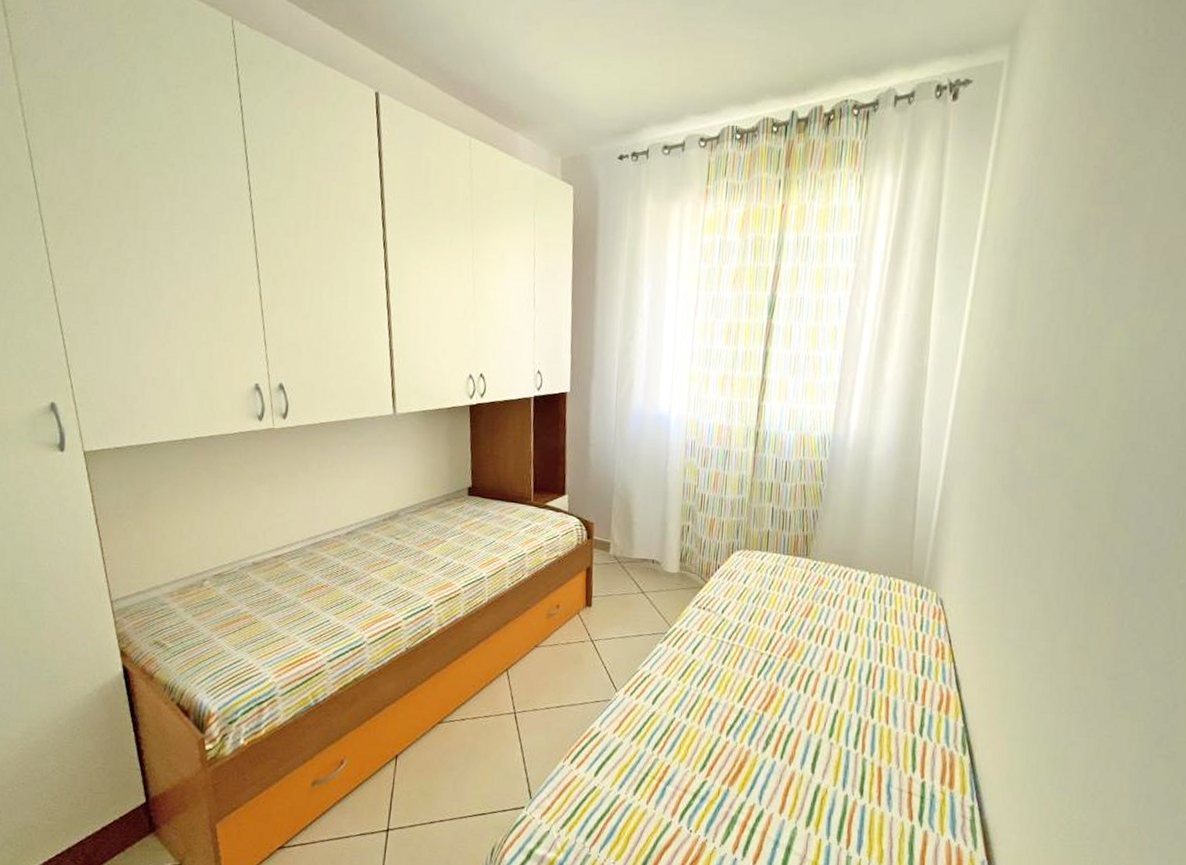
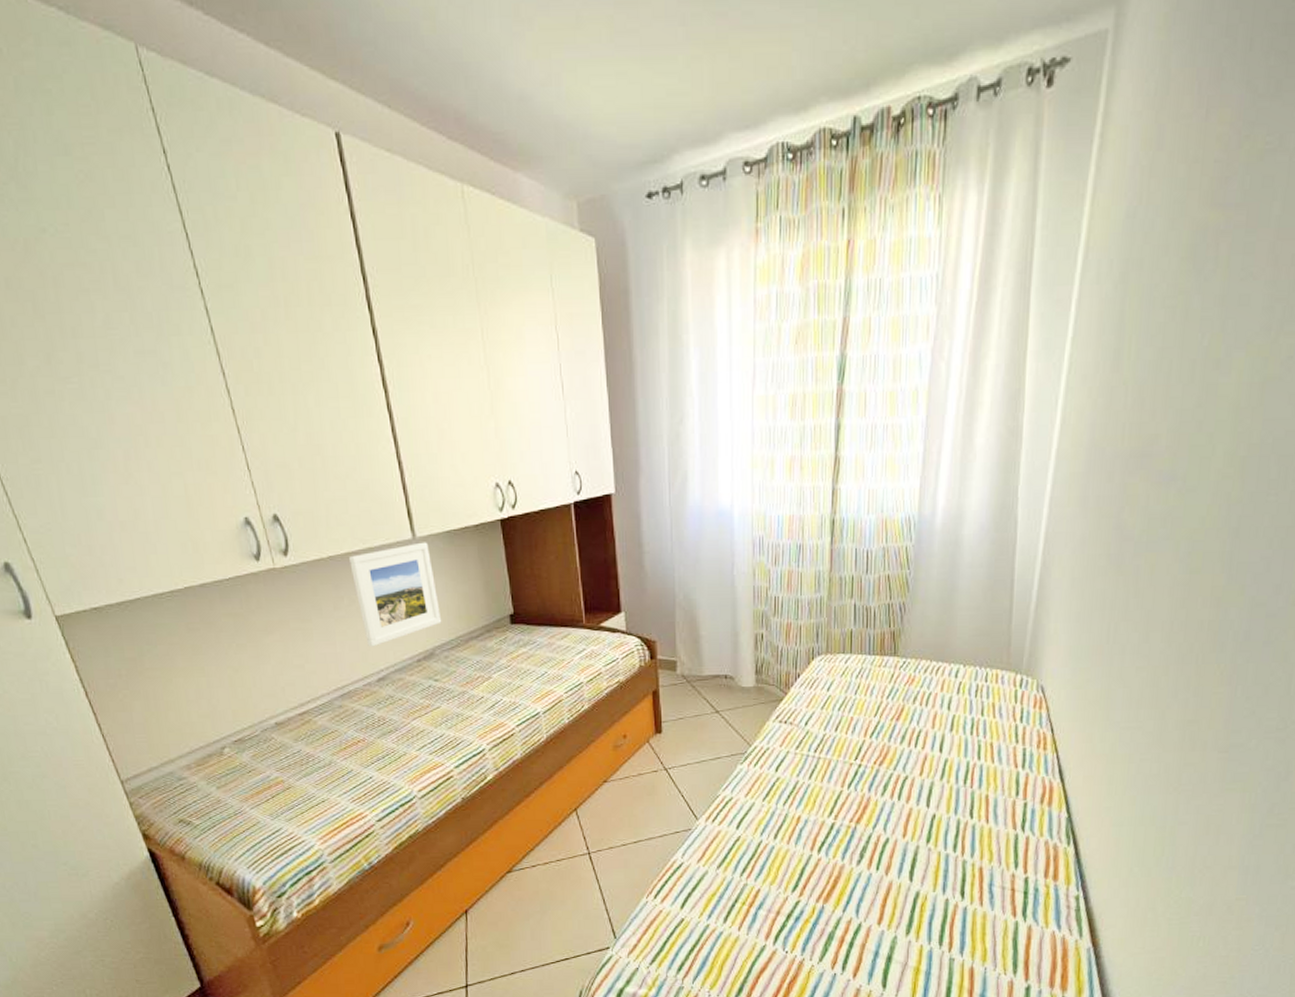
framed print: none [337,418,409,504] -> present [349,542,442,647]

